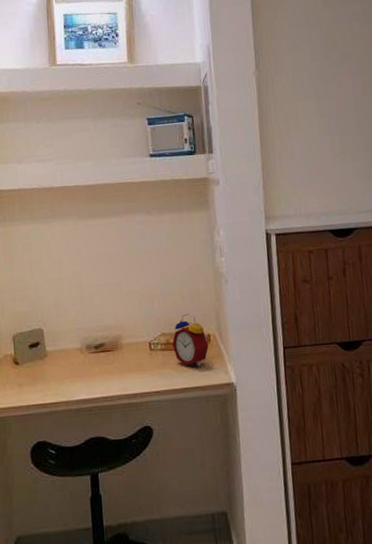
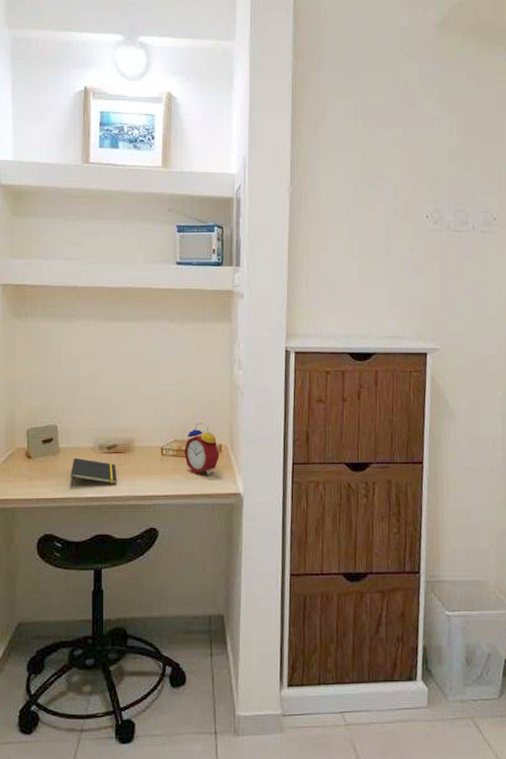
notepad: none [59,360,108,390] -> present [70,457,118,487]

